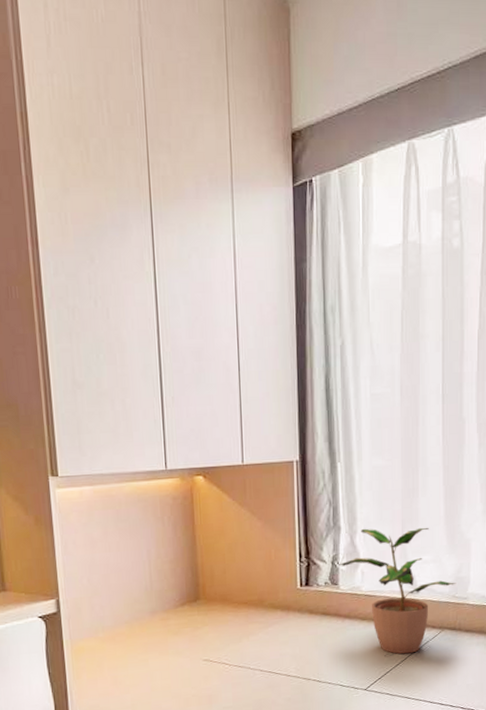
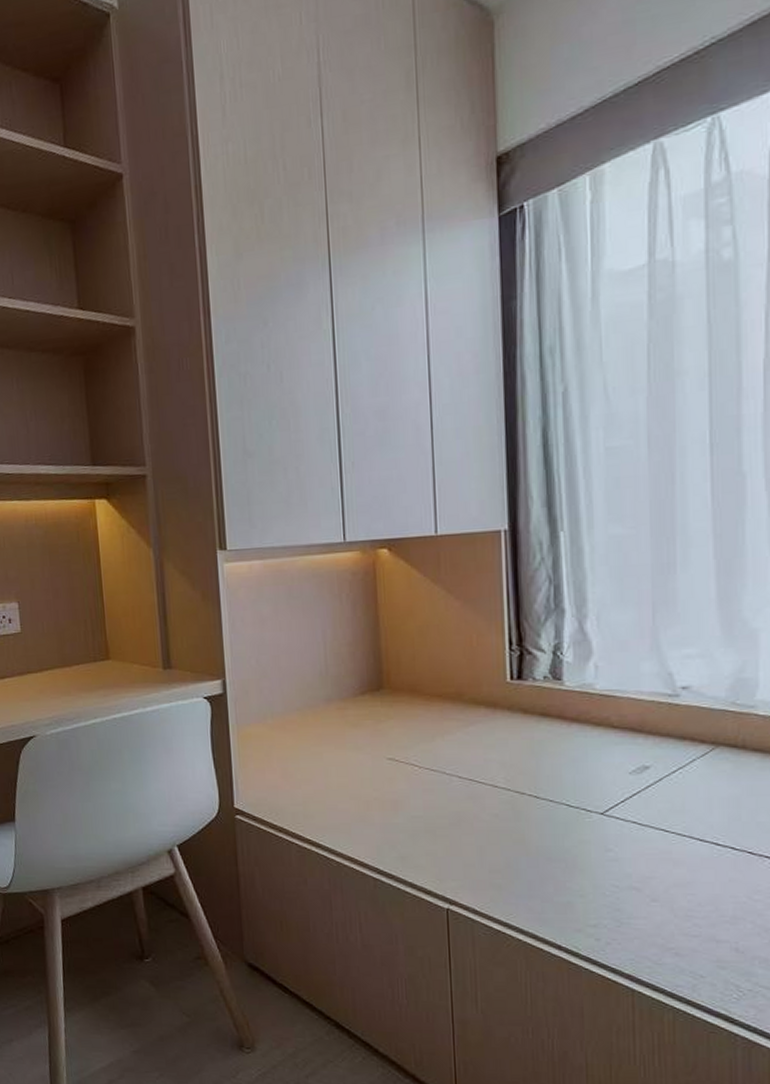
potted plant: present [339,527,456,654] -> none [563,612,737,773]

